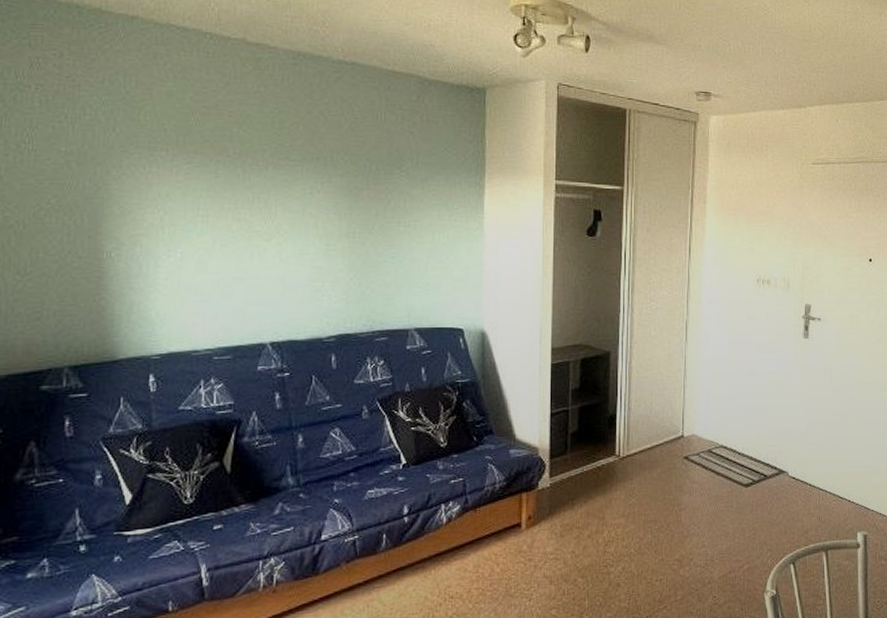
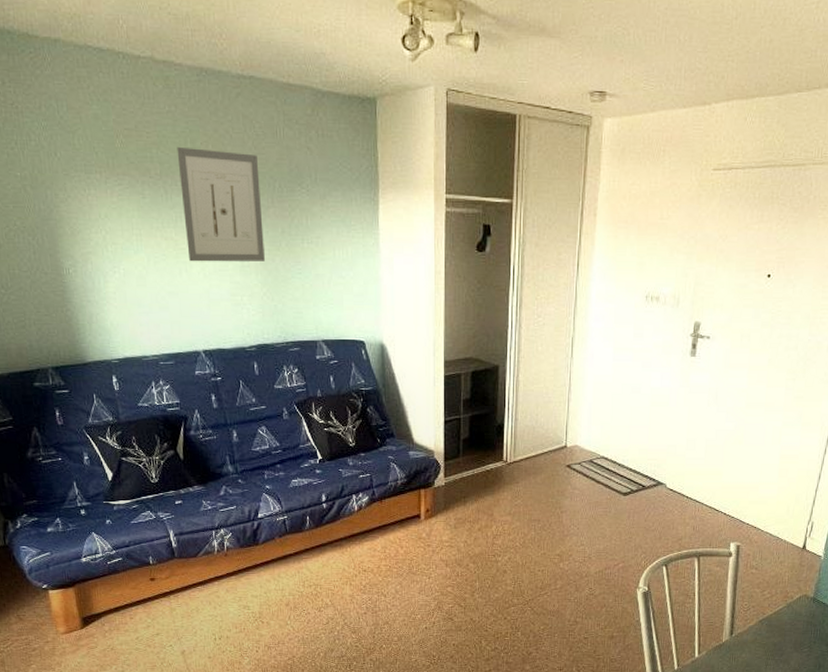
wall art: none [261,126,355,246] -> present [177,146,265,262]

